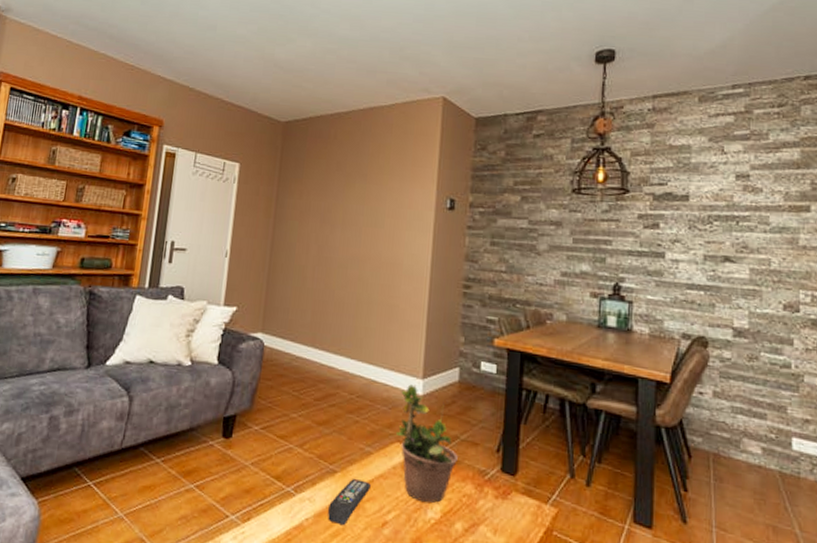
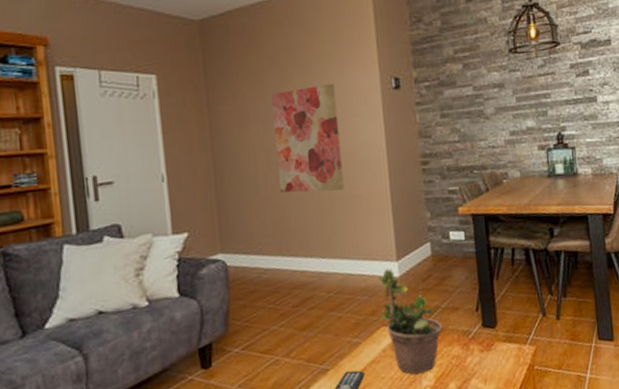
wall art: none [324,194,392,298] -> present [271,83,345,193]

